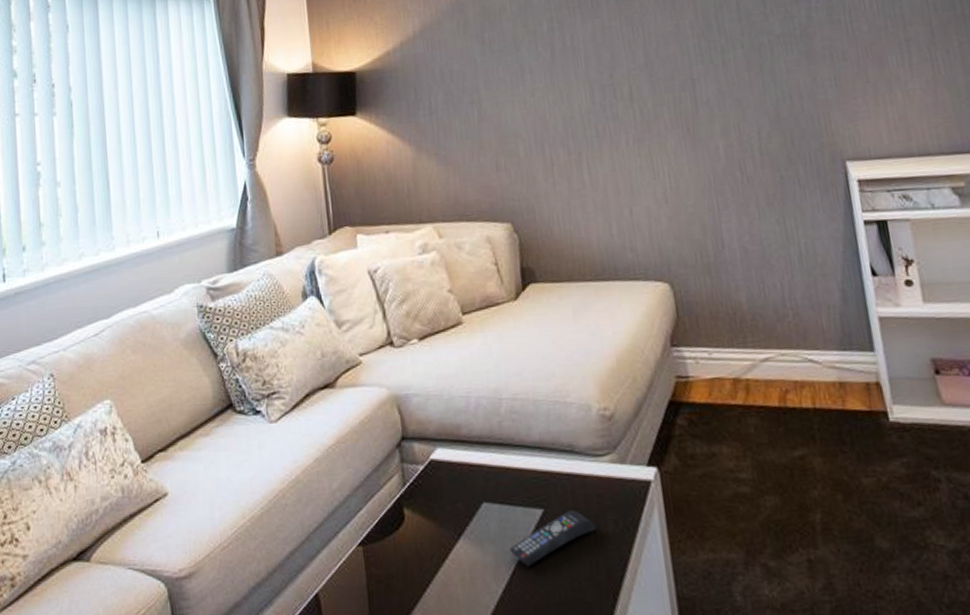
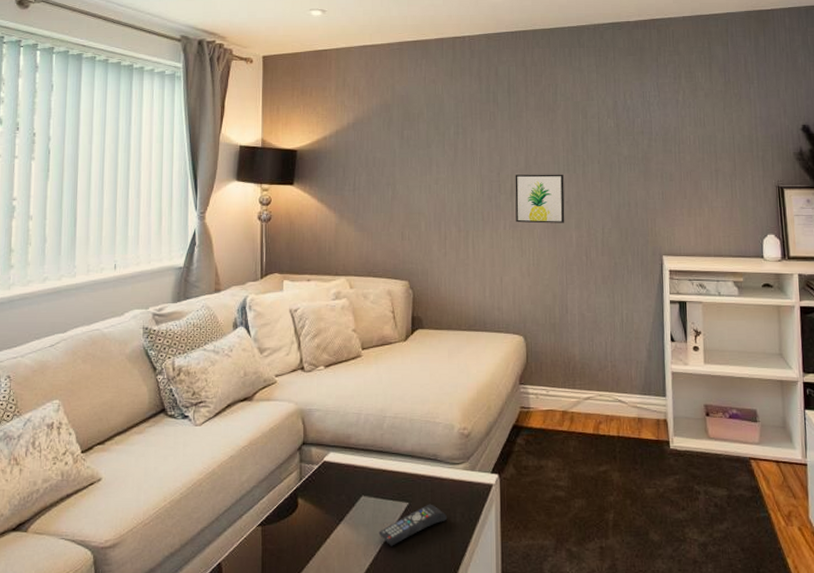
wall art: none [633,66,707,136] -> present [515,174,565,223]

